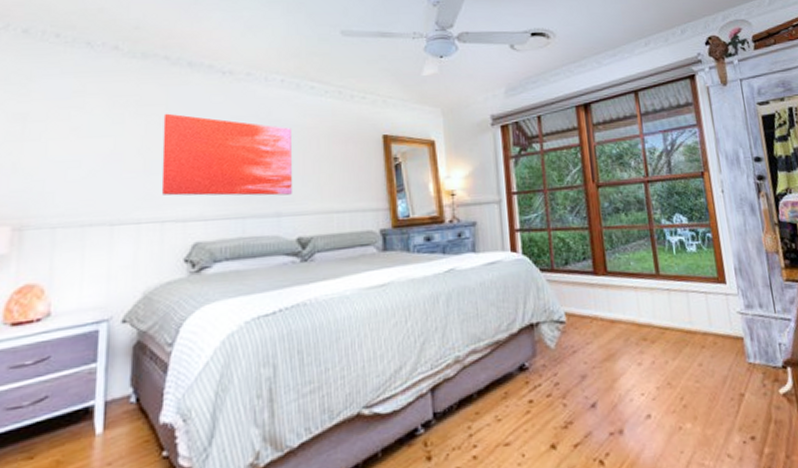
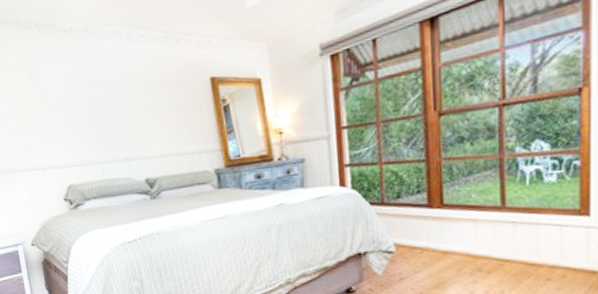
wall art: present [161,113,292,196] -> none [26,75,136,147]

